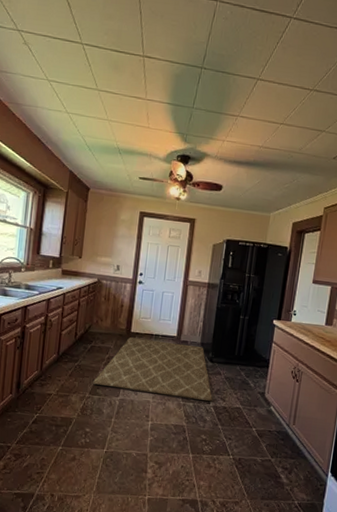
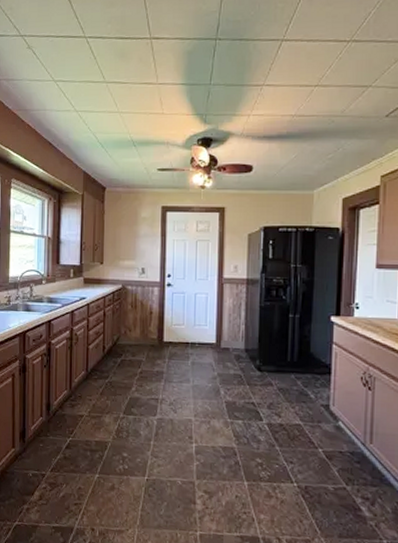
rug: present [93,337,213,402] -> none [126,348,265,419]

